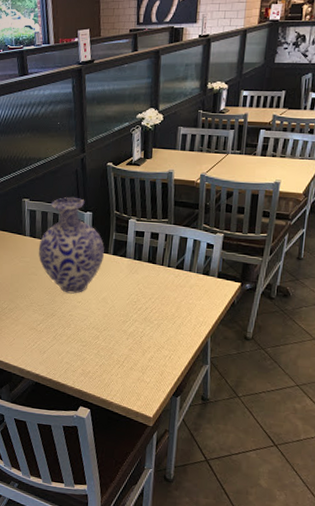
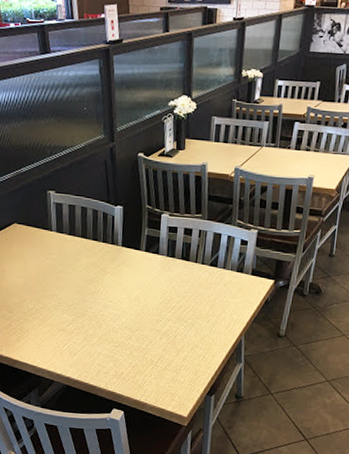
vase: present [38,197,104,294] -> none [66,190,136,293]

